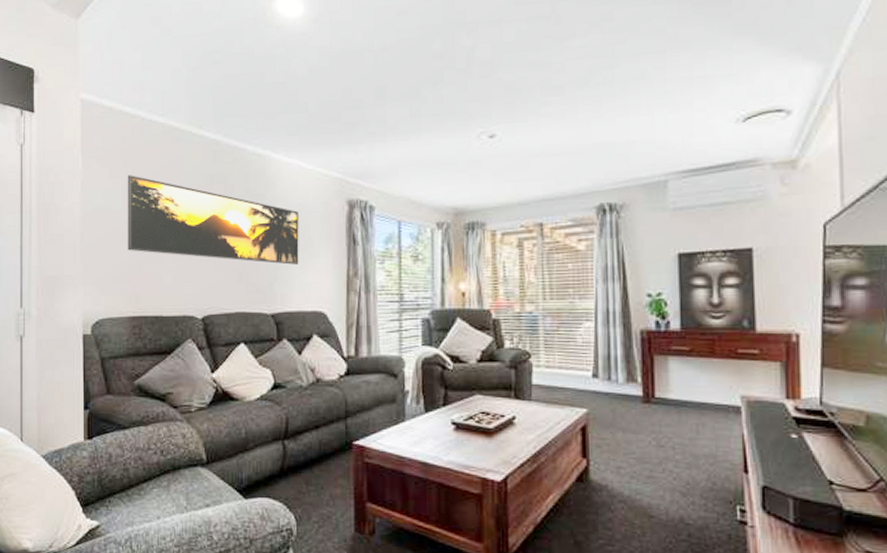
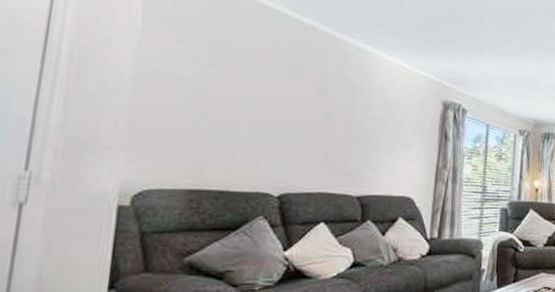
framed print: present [127,175,299,265] -> none [192,43,395,153]

